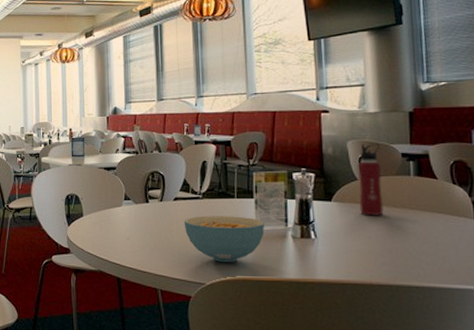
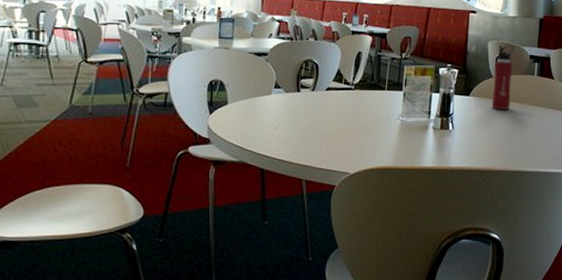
cereal bowl: present [184,216,264,262] -> none [334,107,410,152]

